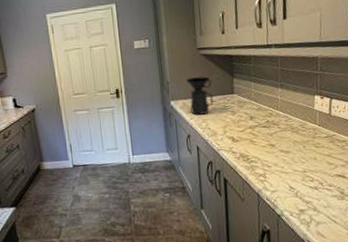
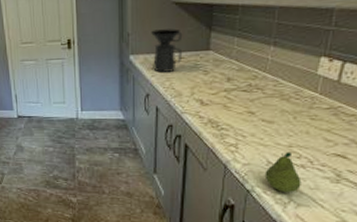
fruit: none [289,176,318,214] -> present [264,152,302,193]

